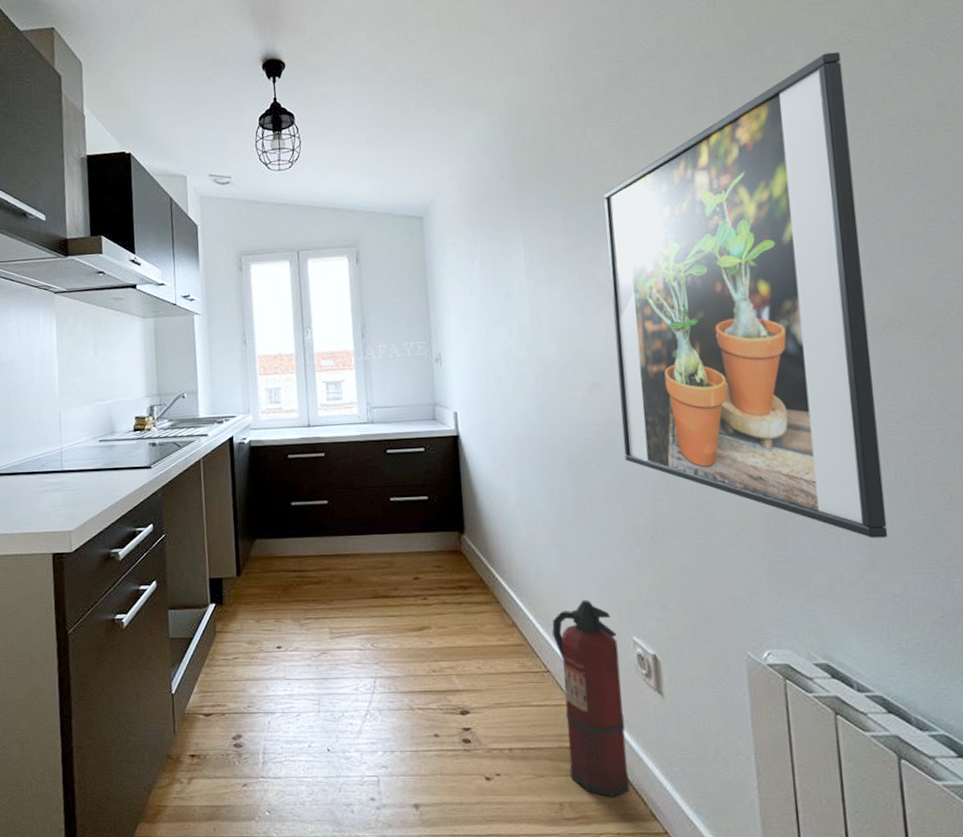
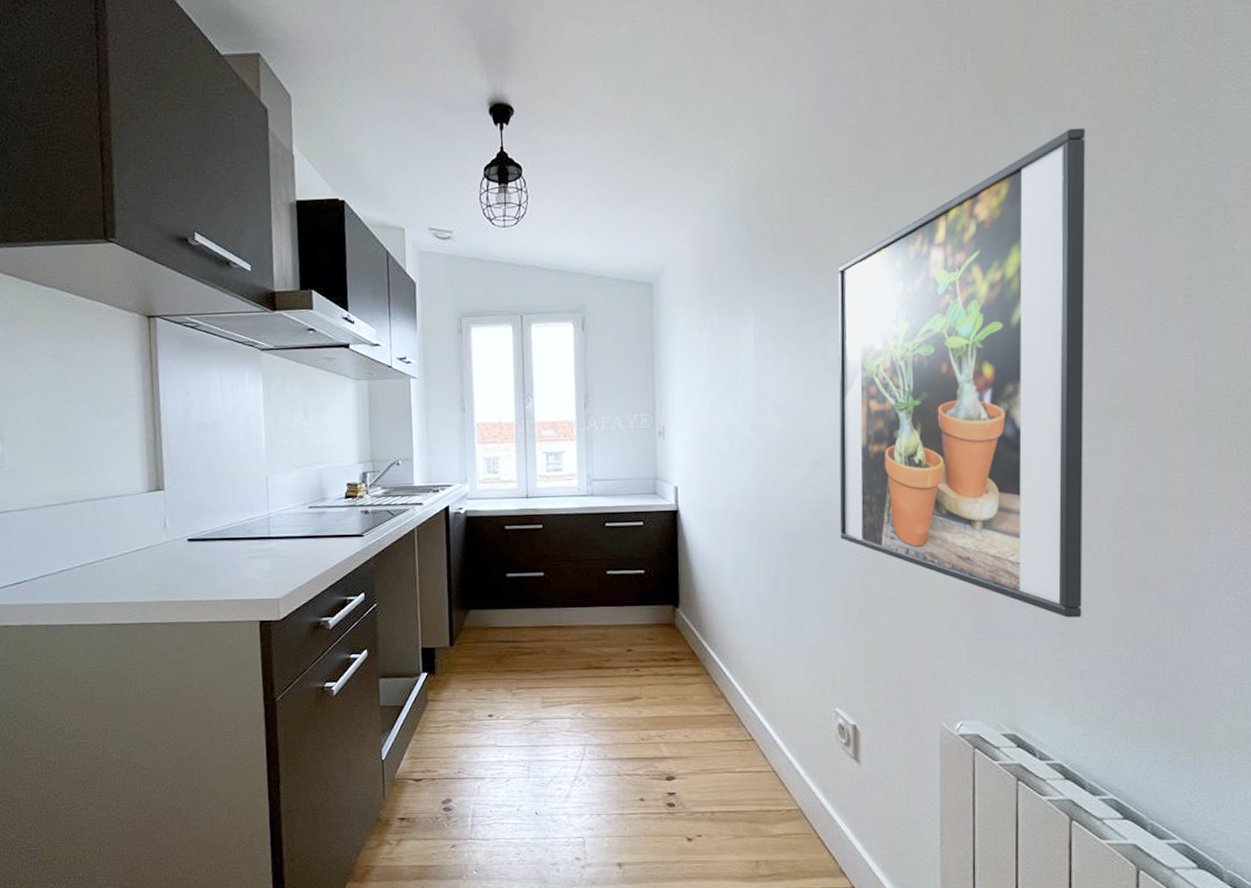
fire extinguisher: present [552,599,630,798] -> none [759,672,822,857]

